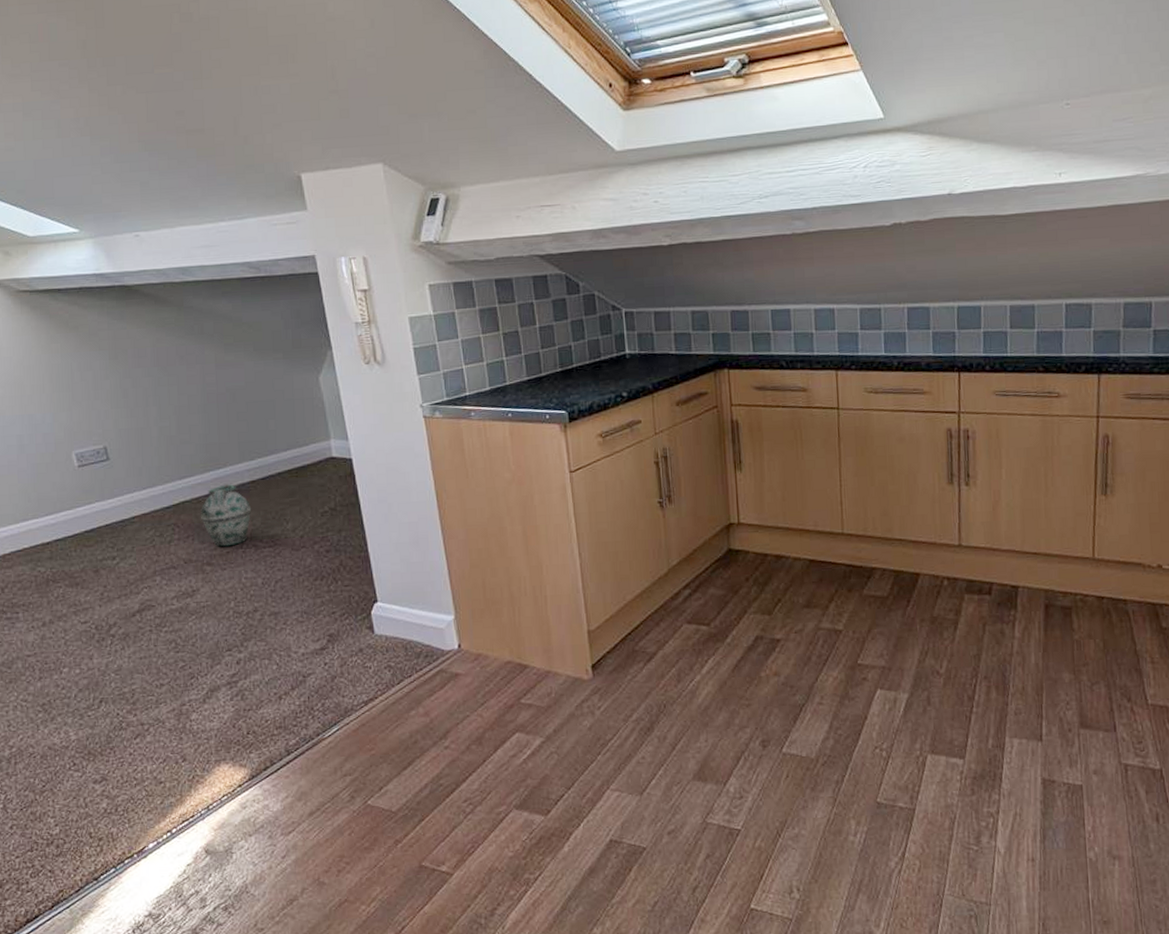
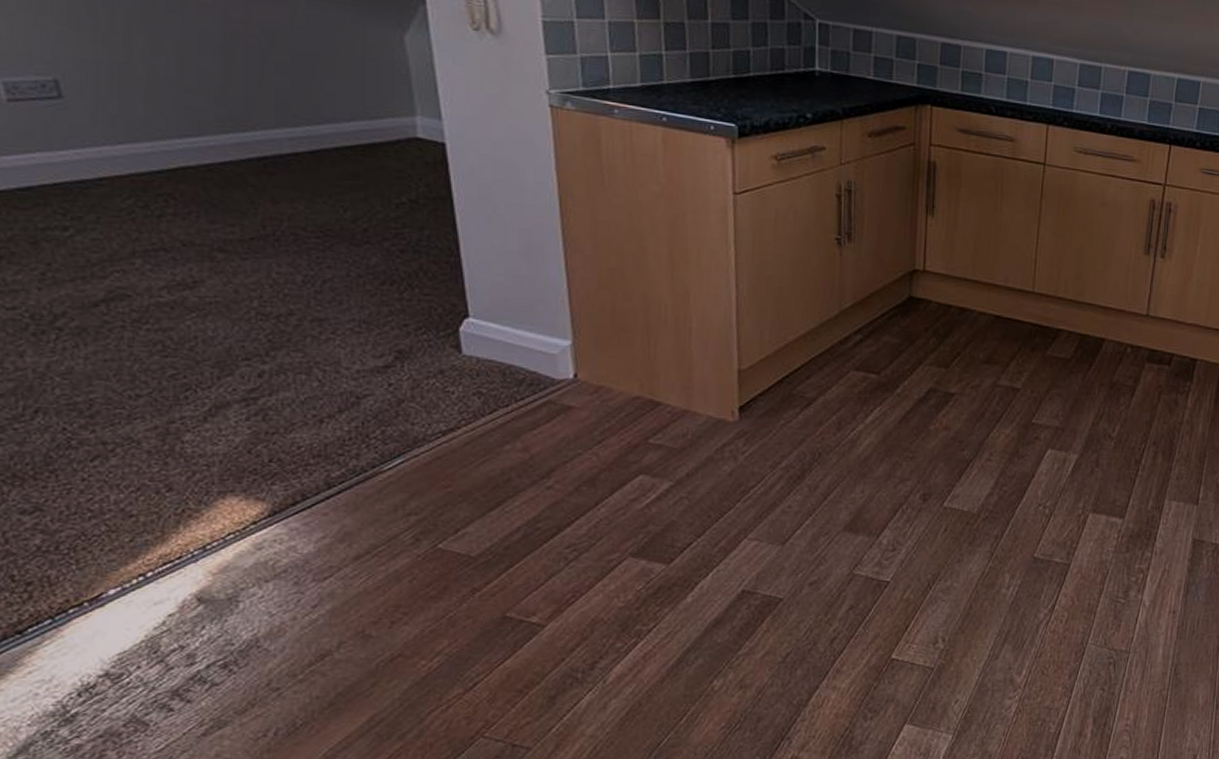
vase: present [201,484,252,547] -> none [212,152,292,232]

